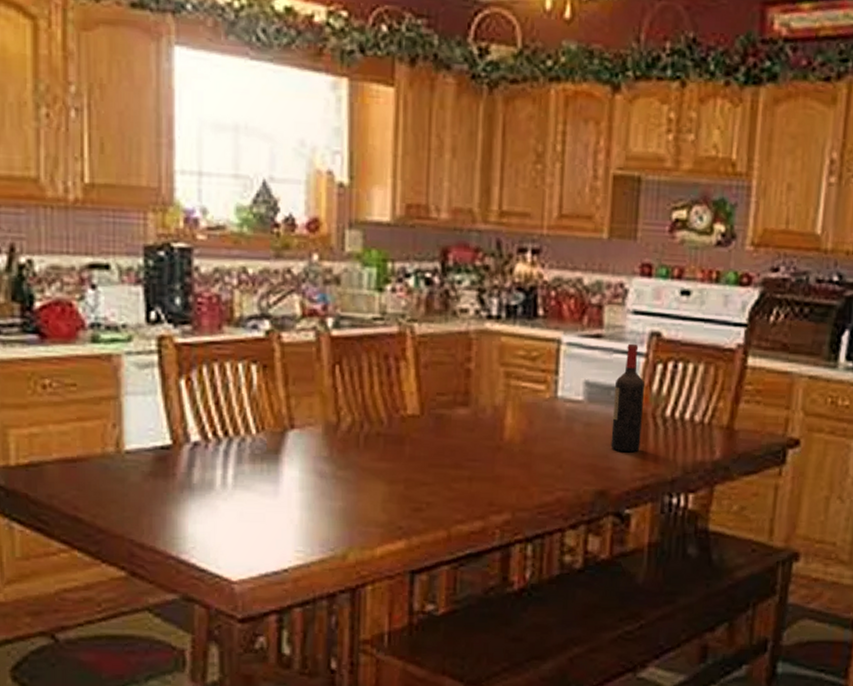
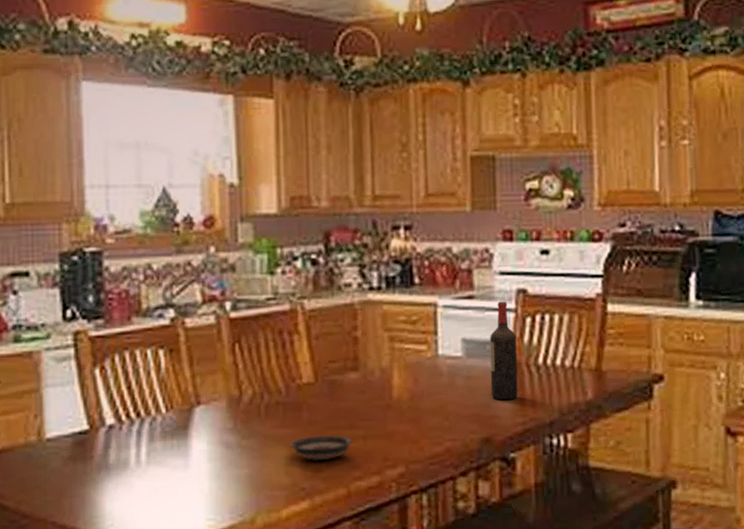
saucer: none [389,472,457,500] -> present [290,435,353,461]

